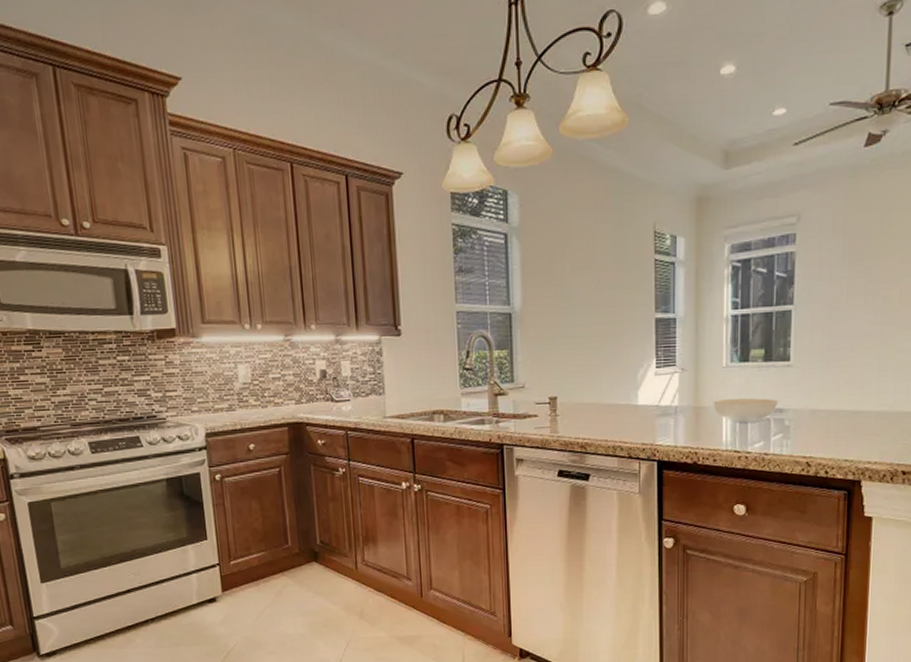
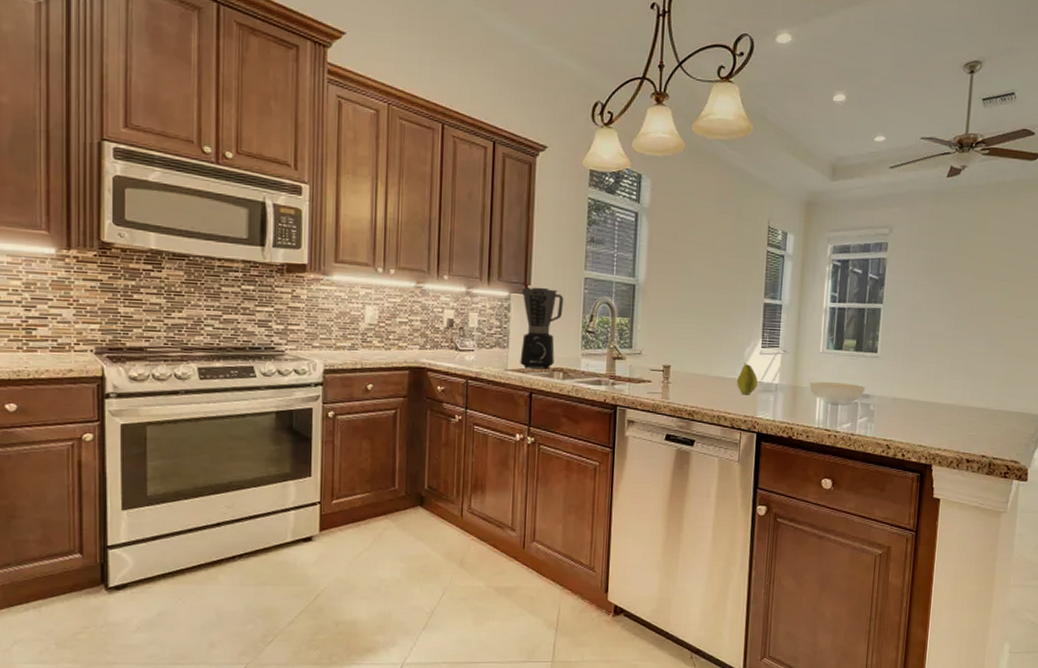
blender: none [392,326,437,414] -> present [520,287,564,370]
fruit: none [632,386,654,421] -> present [737,363,758,395]

